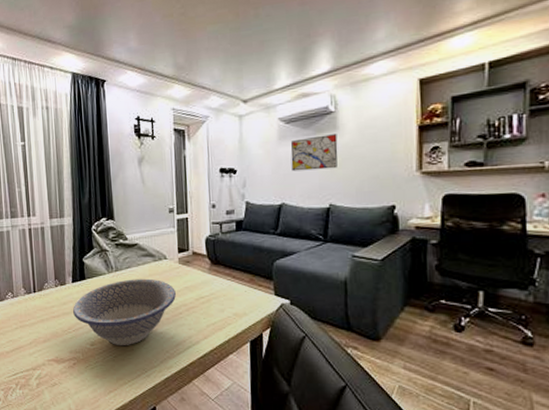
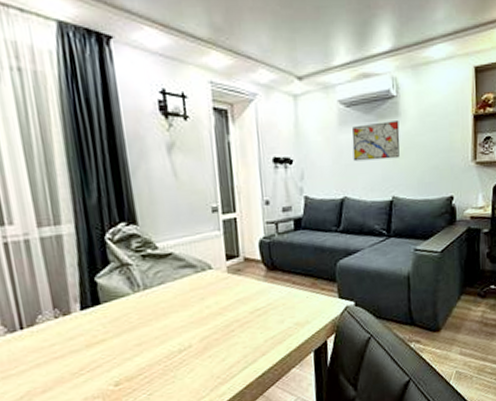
bowl: present [73,278,176,346] -> none [84,294,226,381]

